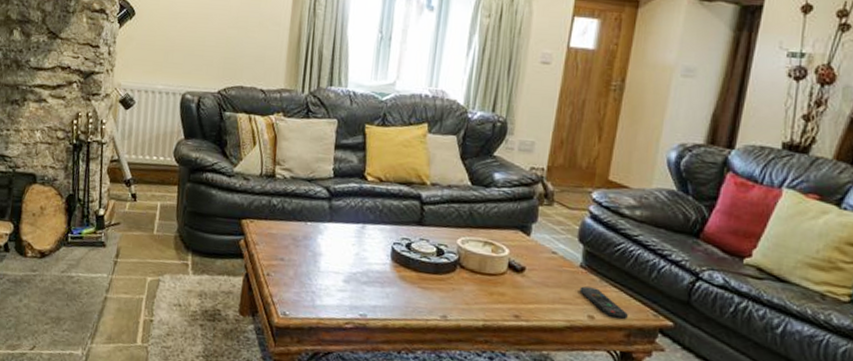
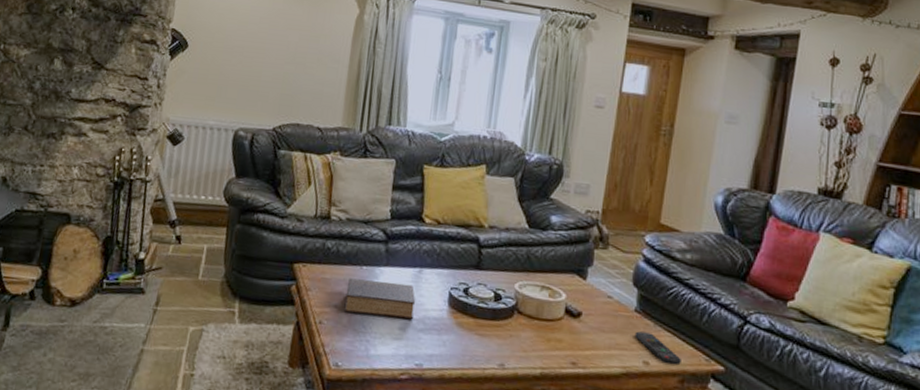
book: none [290,233,360,273] -> present [344,278,416,320]

